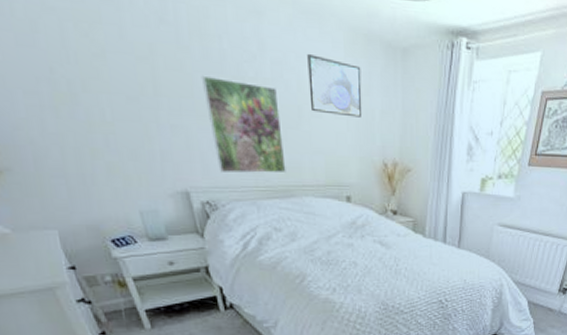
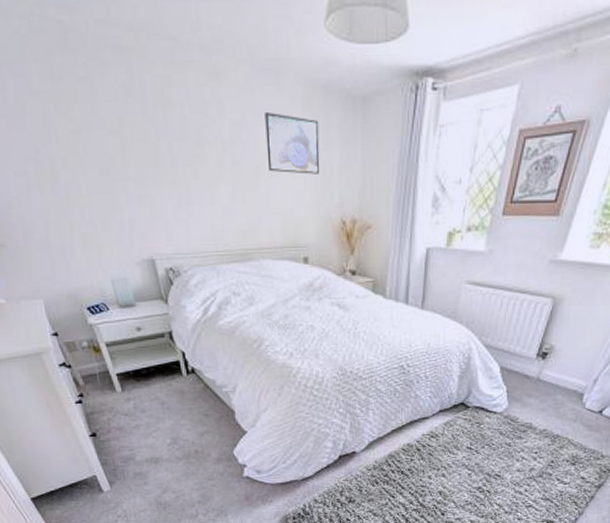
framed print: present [201,75,286,174] -> none [164,143,244,240]

